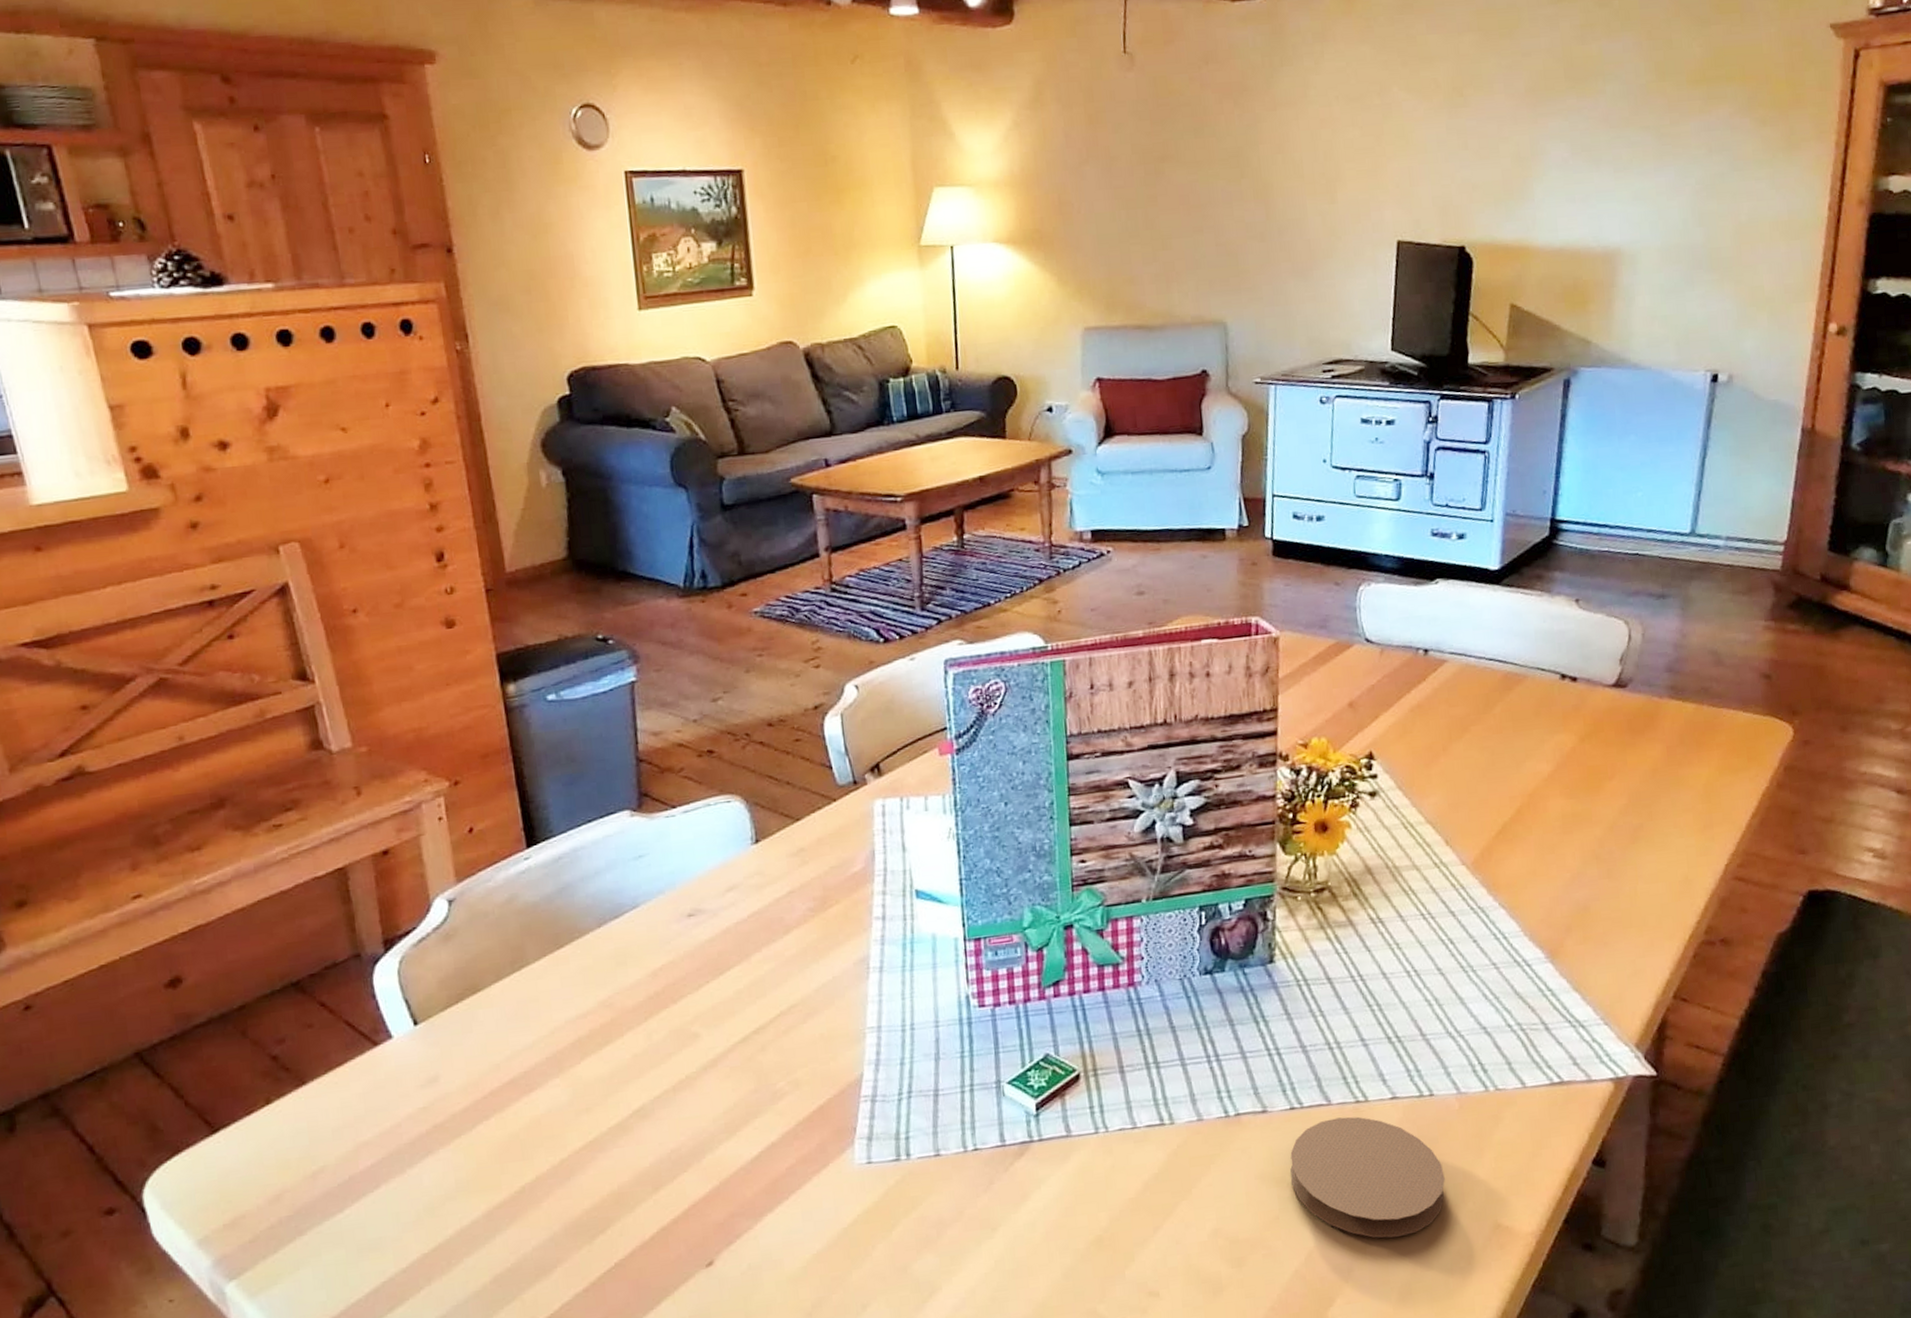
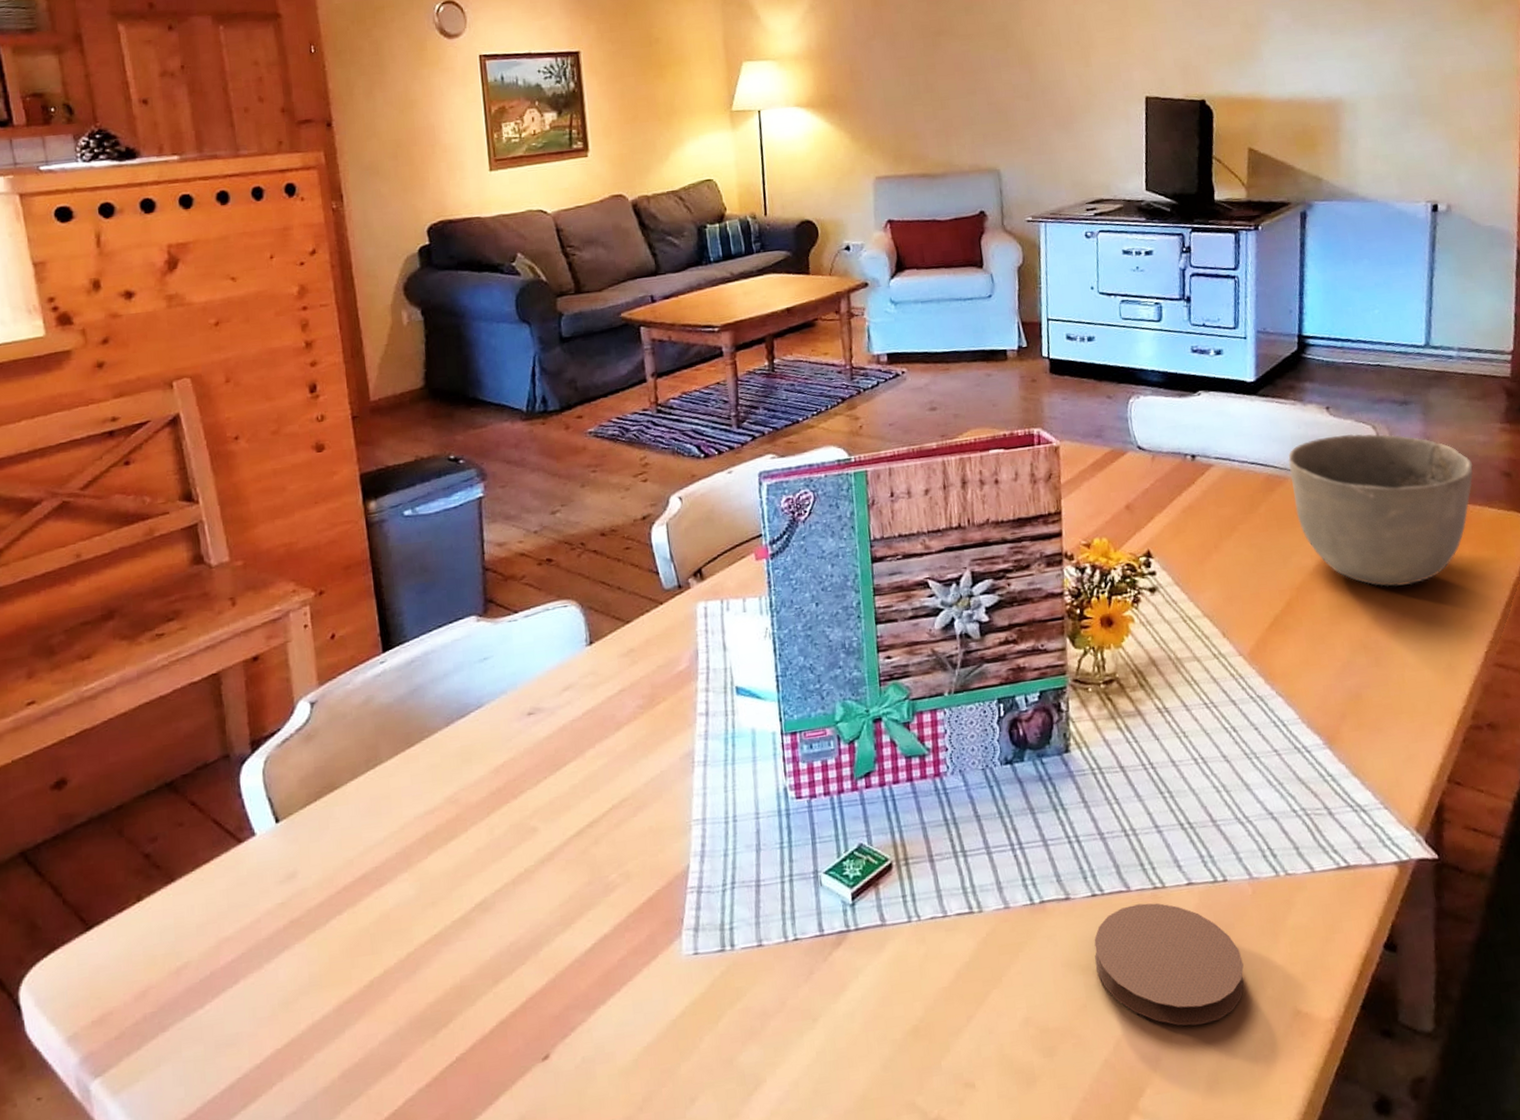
bowl: none [1529,629,1731,795] -> present [1288,433,1474,587]

